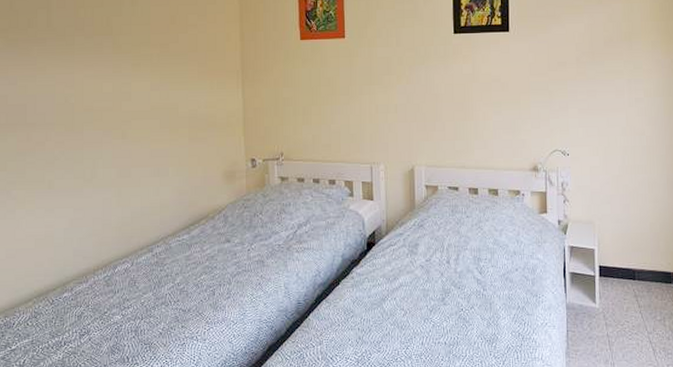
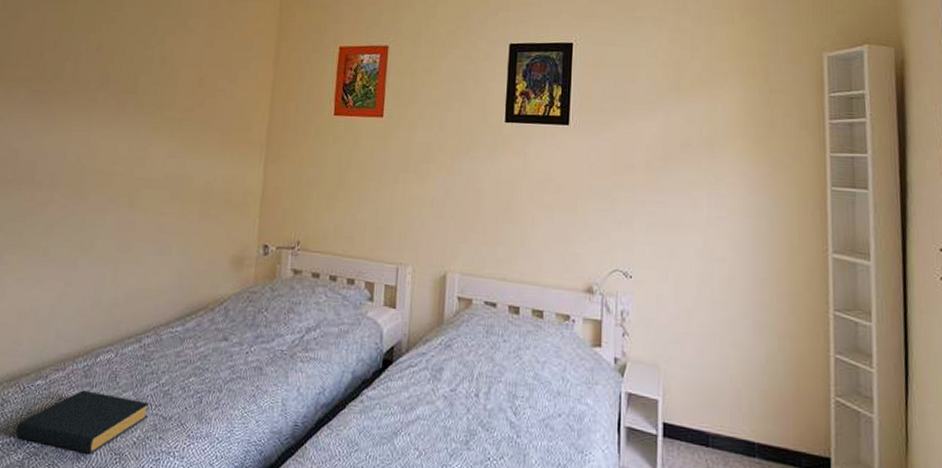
hardback book: none [52,296,169,347] -> present [16,390,150,454]

